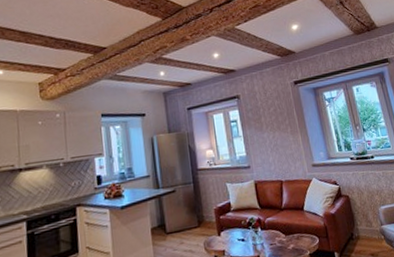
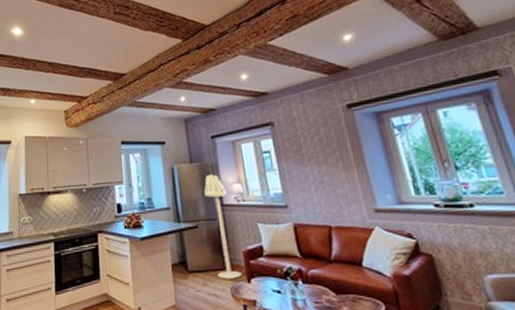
floor lamp: none [180,142,213,236] -> present [203,173,241,279]

